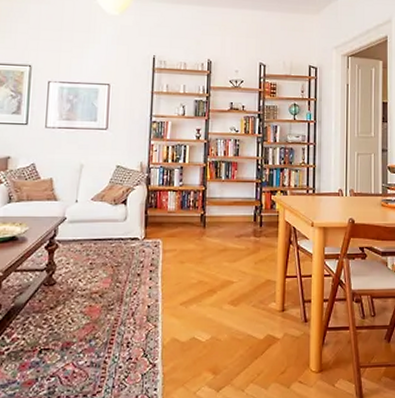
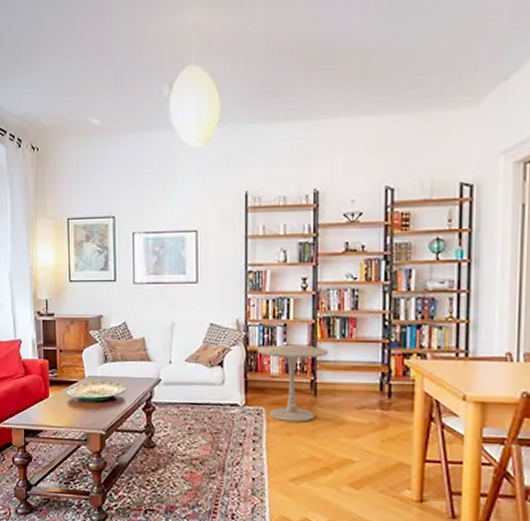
side table: none [157,185,216,251] -> present [256,345,329,422]

